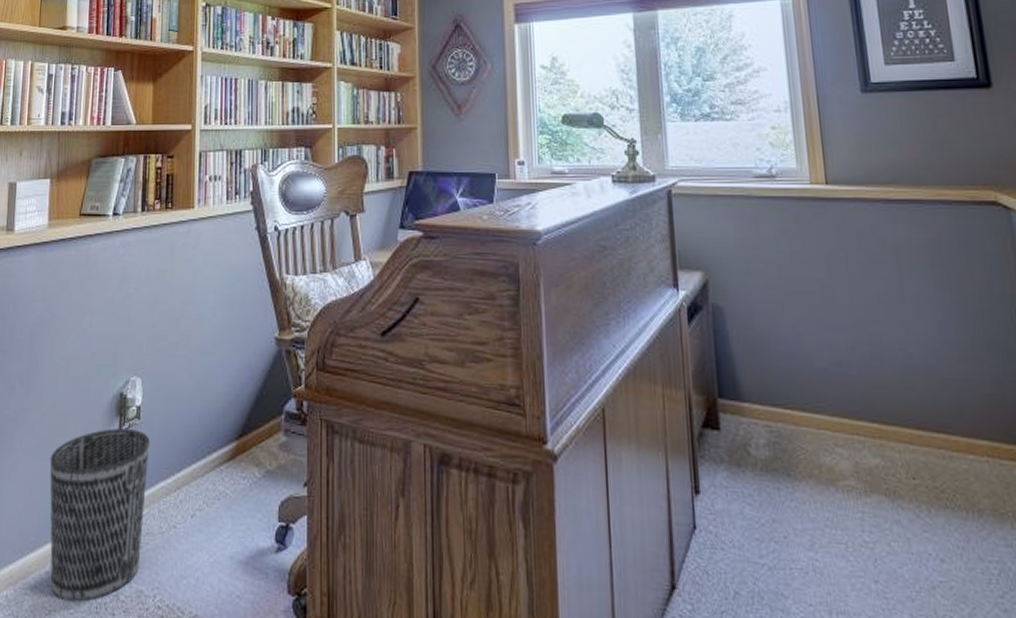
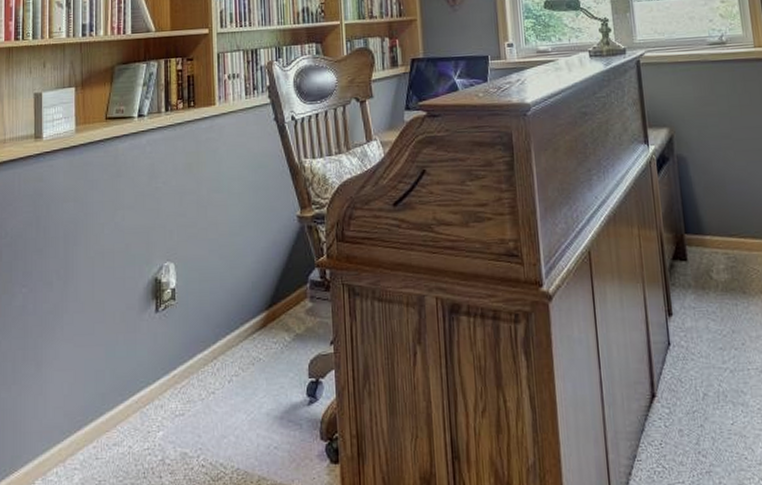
wastebasket: present [49,428,151,603] -> none [91,310,186,471]

